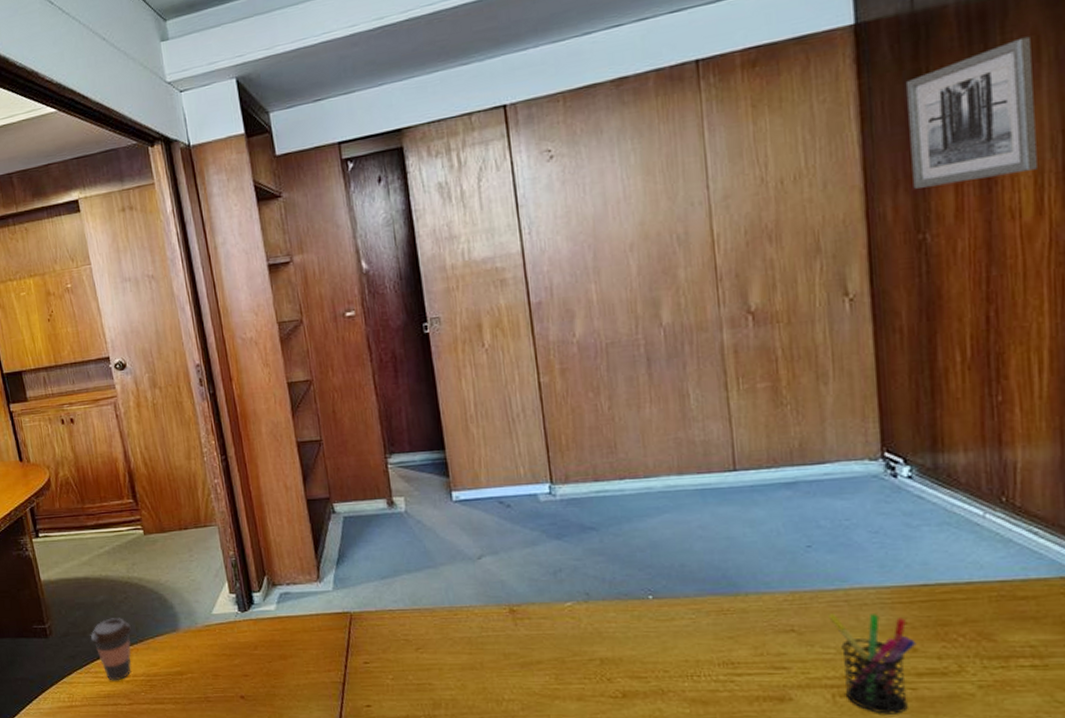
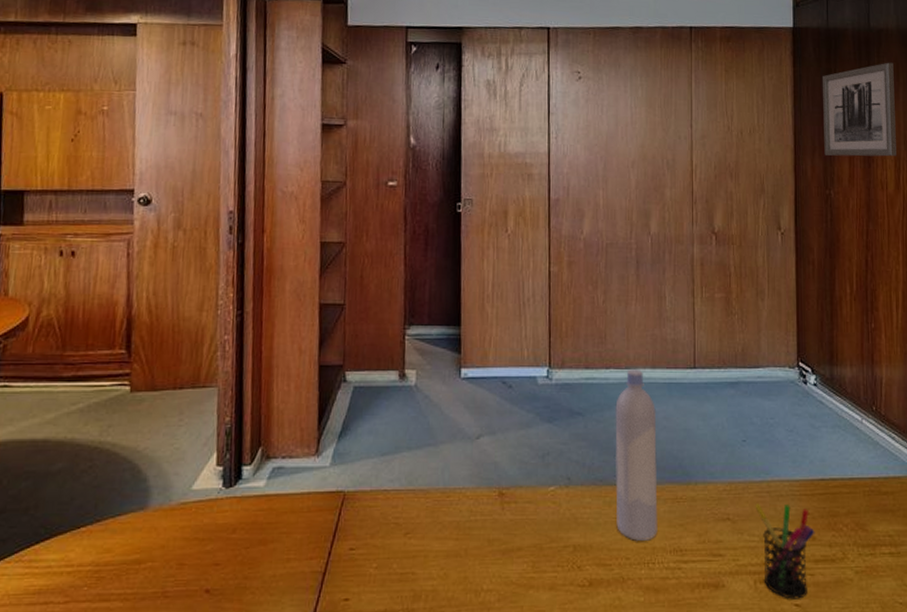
coffee cup: present [90,618,132,681] -> none [33,491,90,572]
bottle: none [635,477,701,654] -> present [615,369,658,541]

